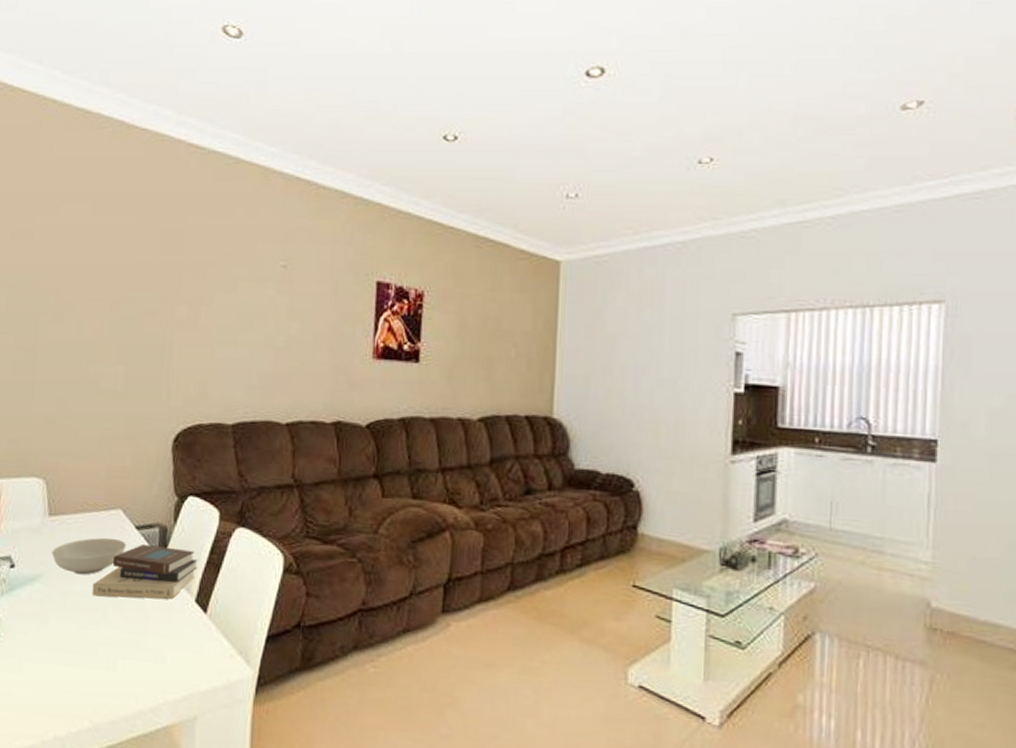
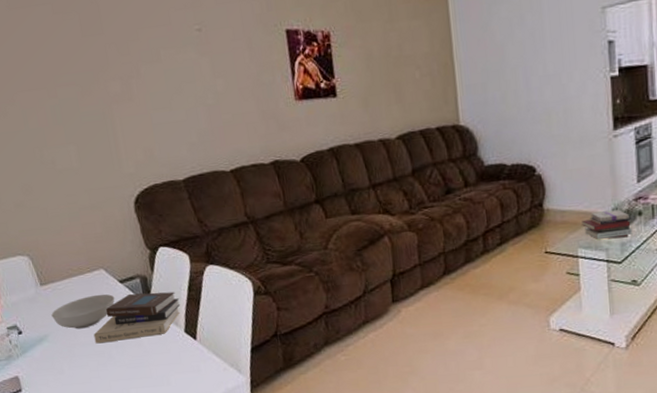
books: none [681,548,742,586] -> present [582,210,633,239]

